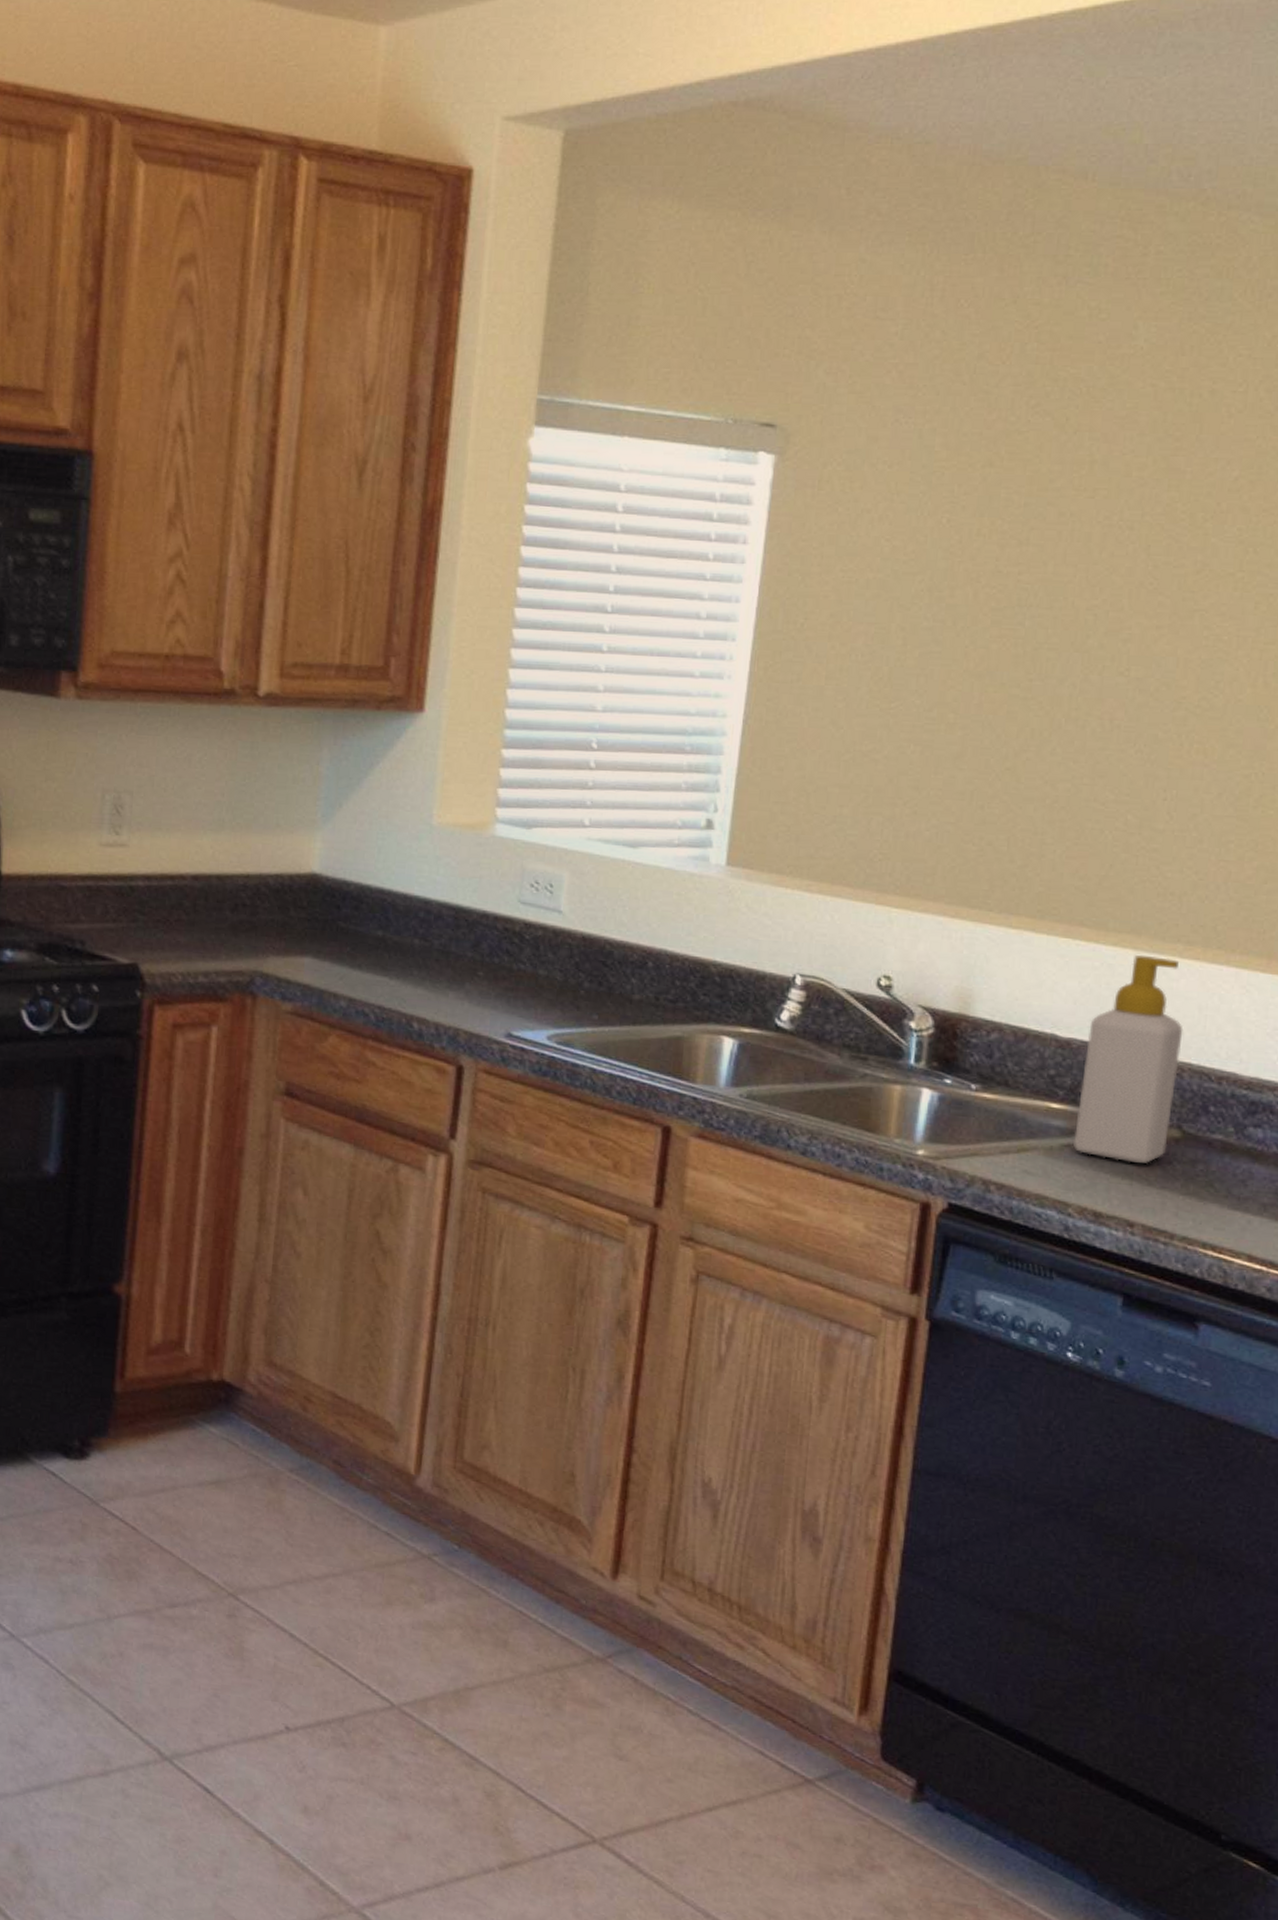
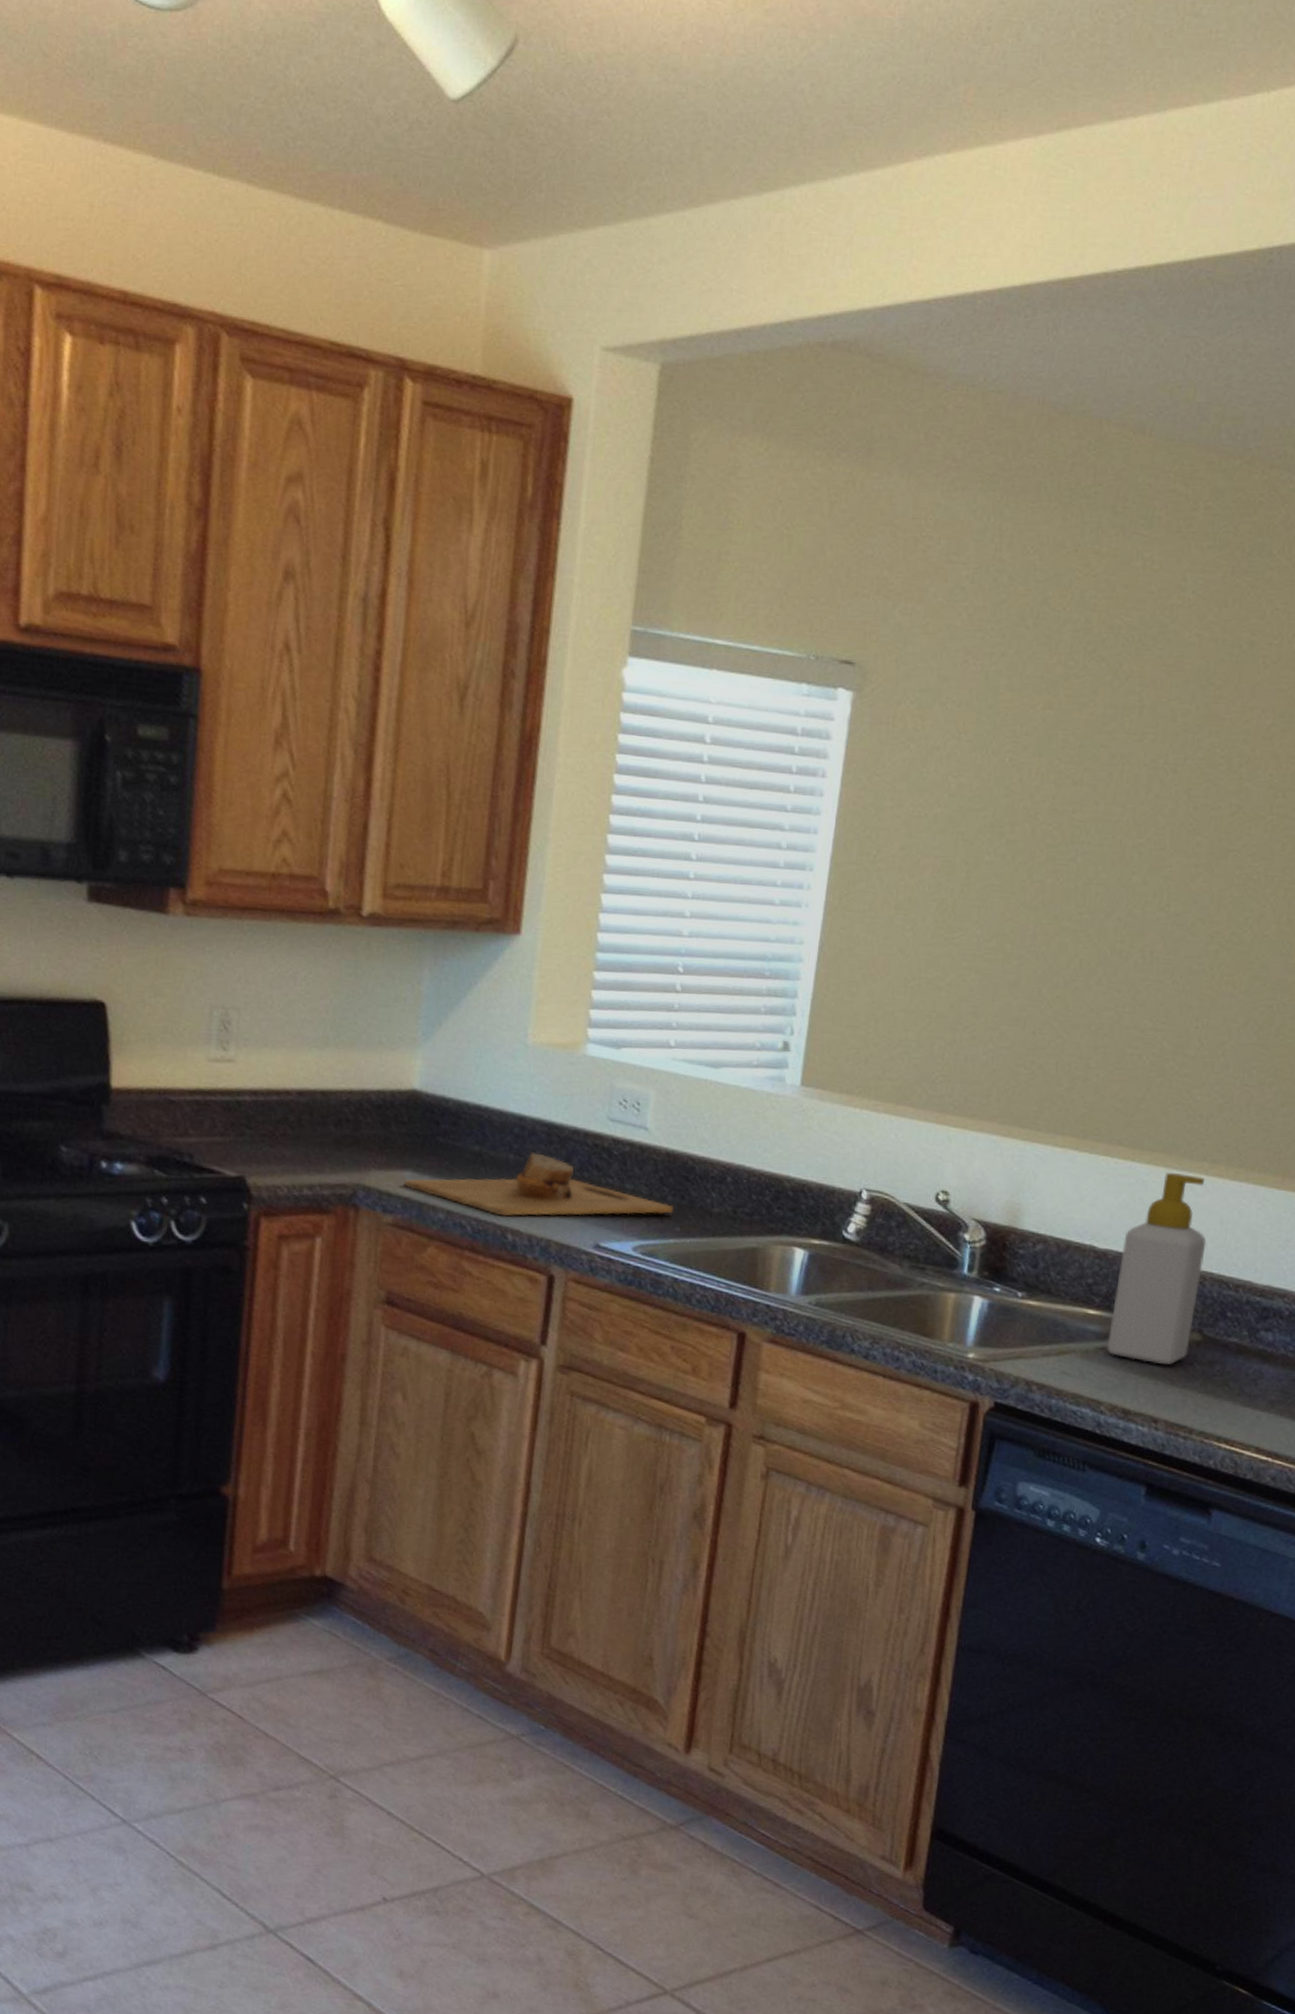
cutting board: none [303,937,590,1004] -> present [403,1152,673,1217]

